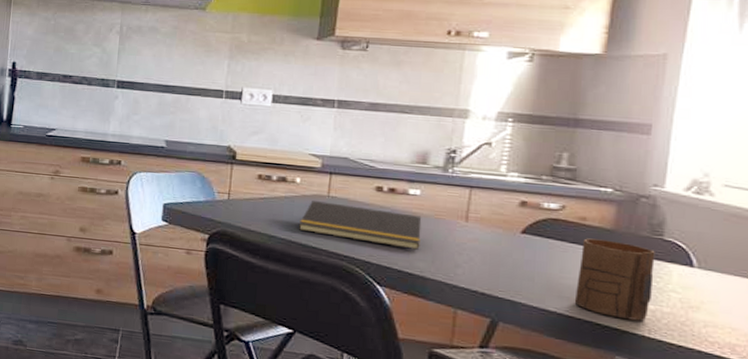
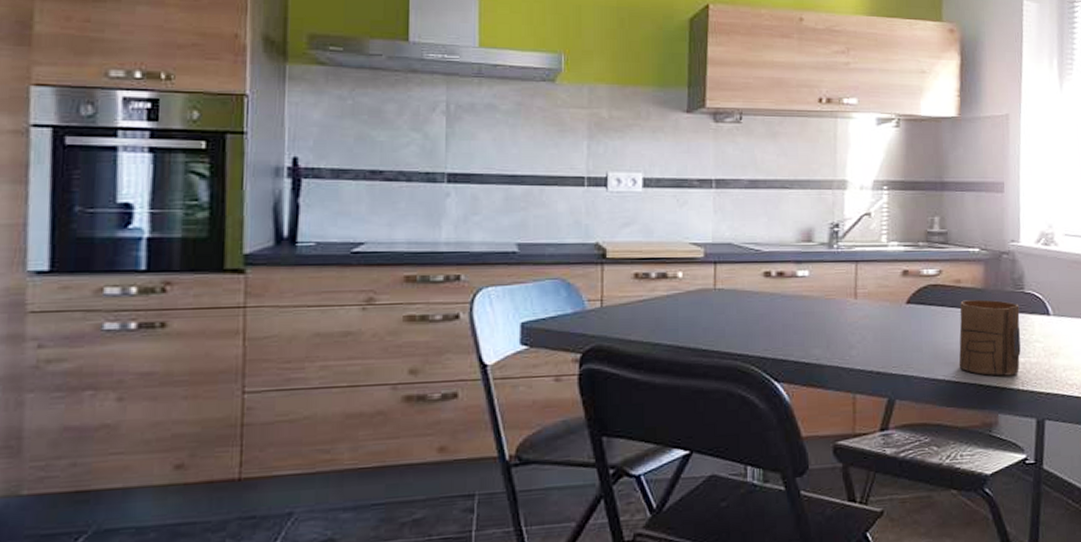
notepad: present [299,201,422,250] -> none [686,296,814,337]

